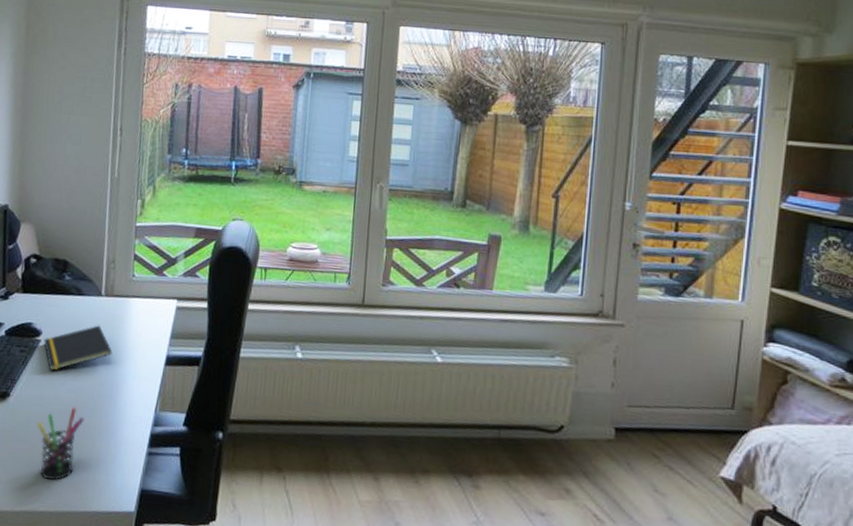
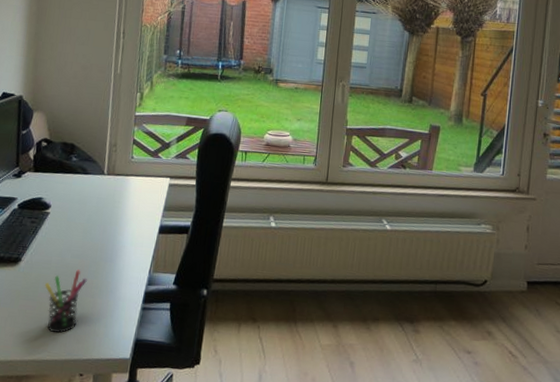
notepad: present [44,325,113,372] -> none [52,199,113,240]

